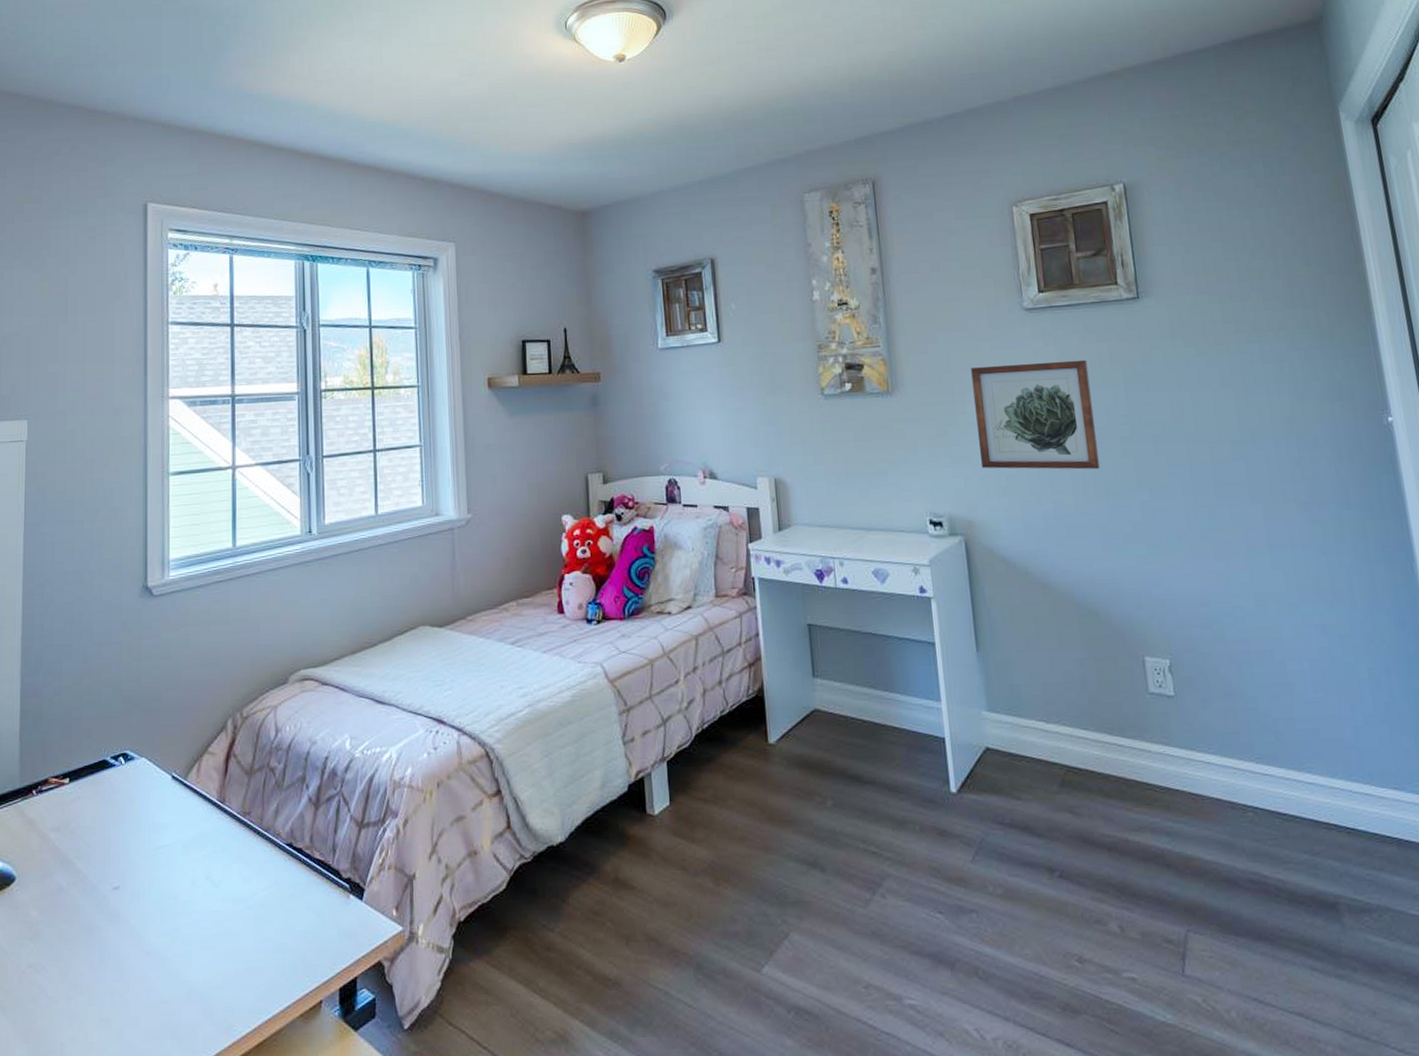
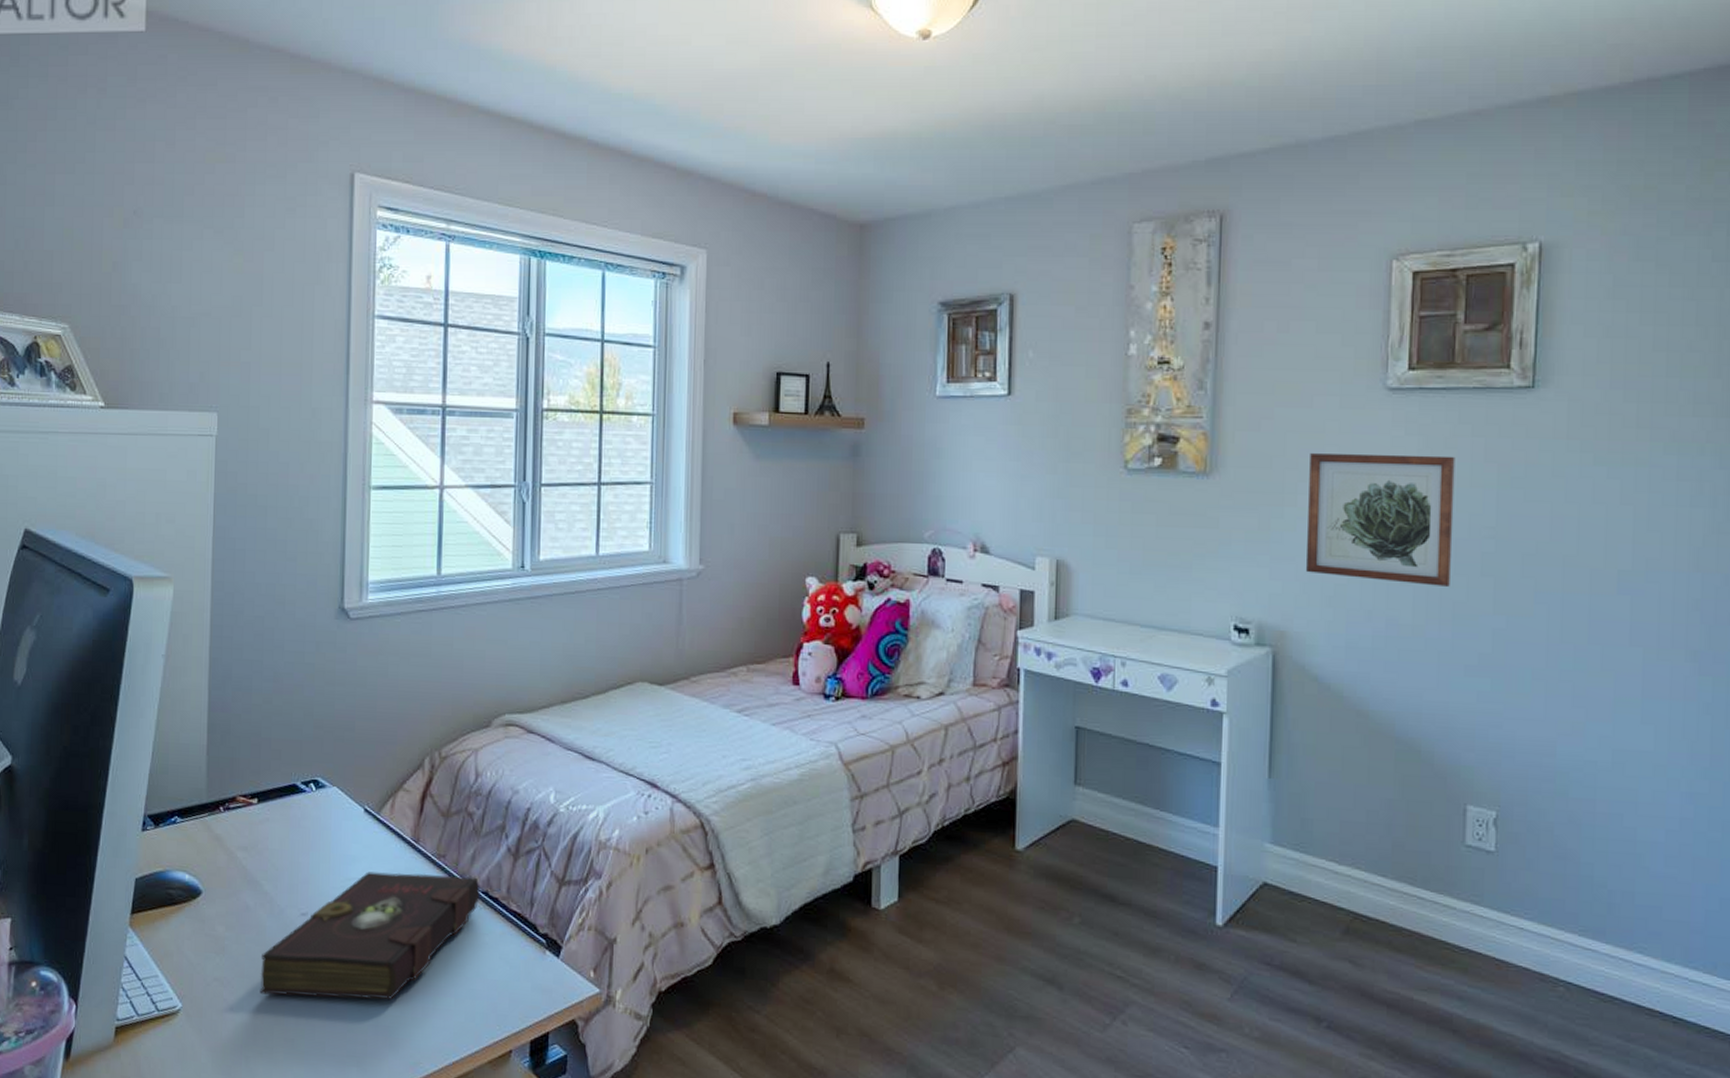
book: none [74,830,285,975] -> present [259,871,480,1001]

